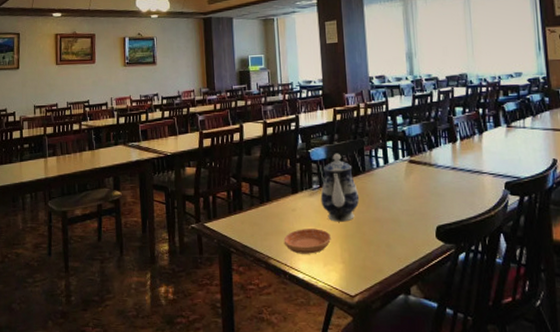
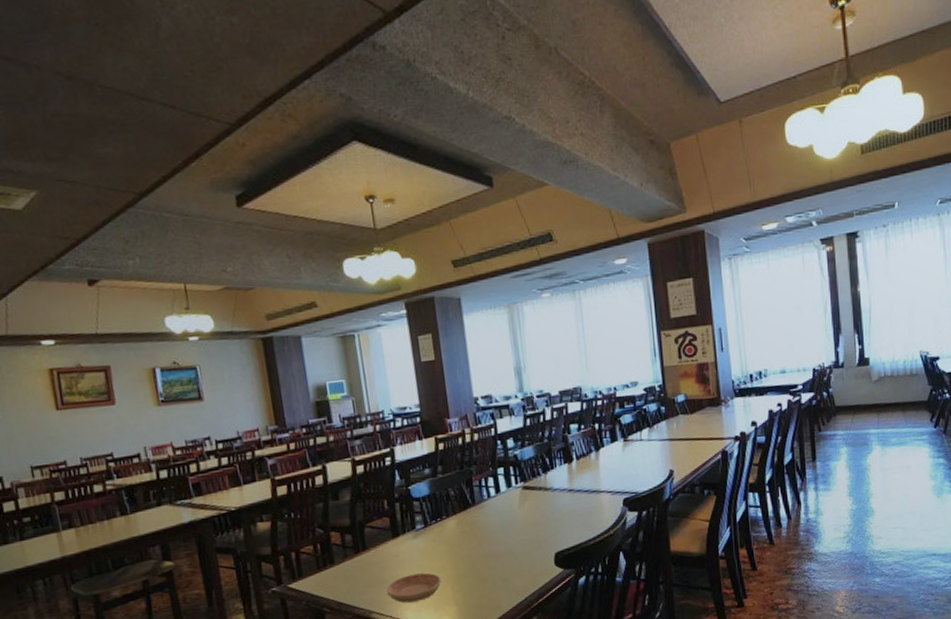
teapot: present [320,153,360,222] -> none [426,487,471,563]

